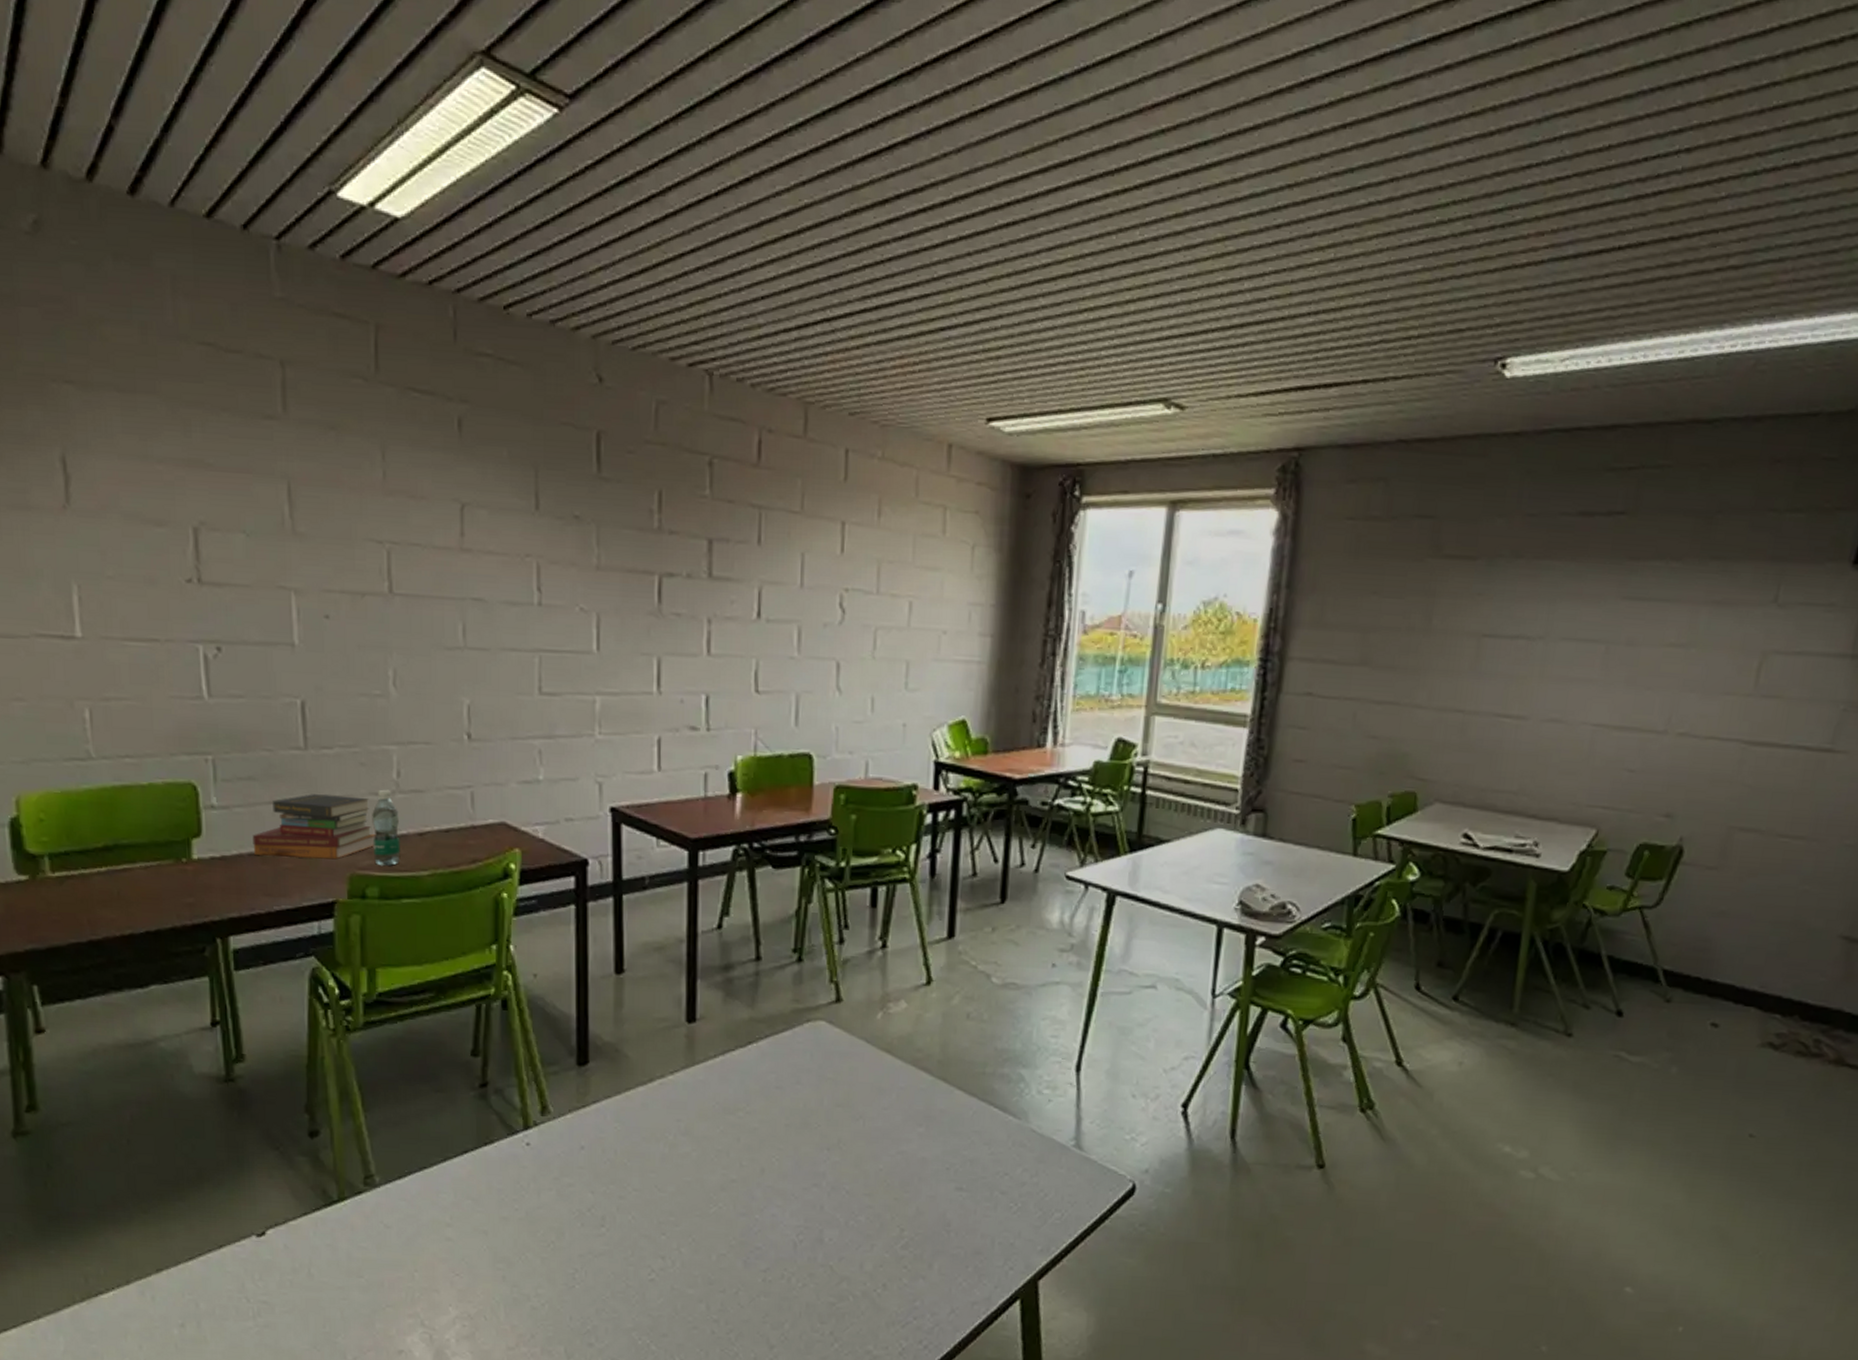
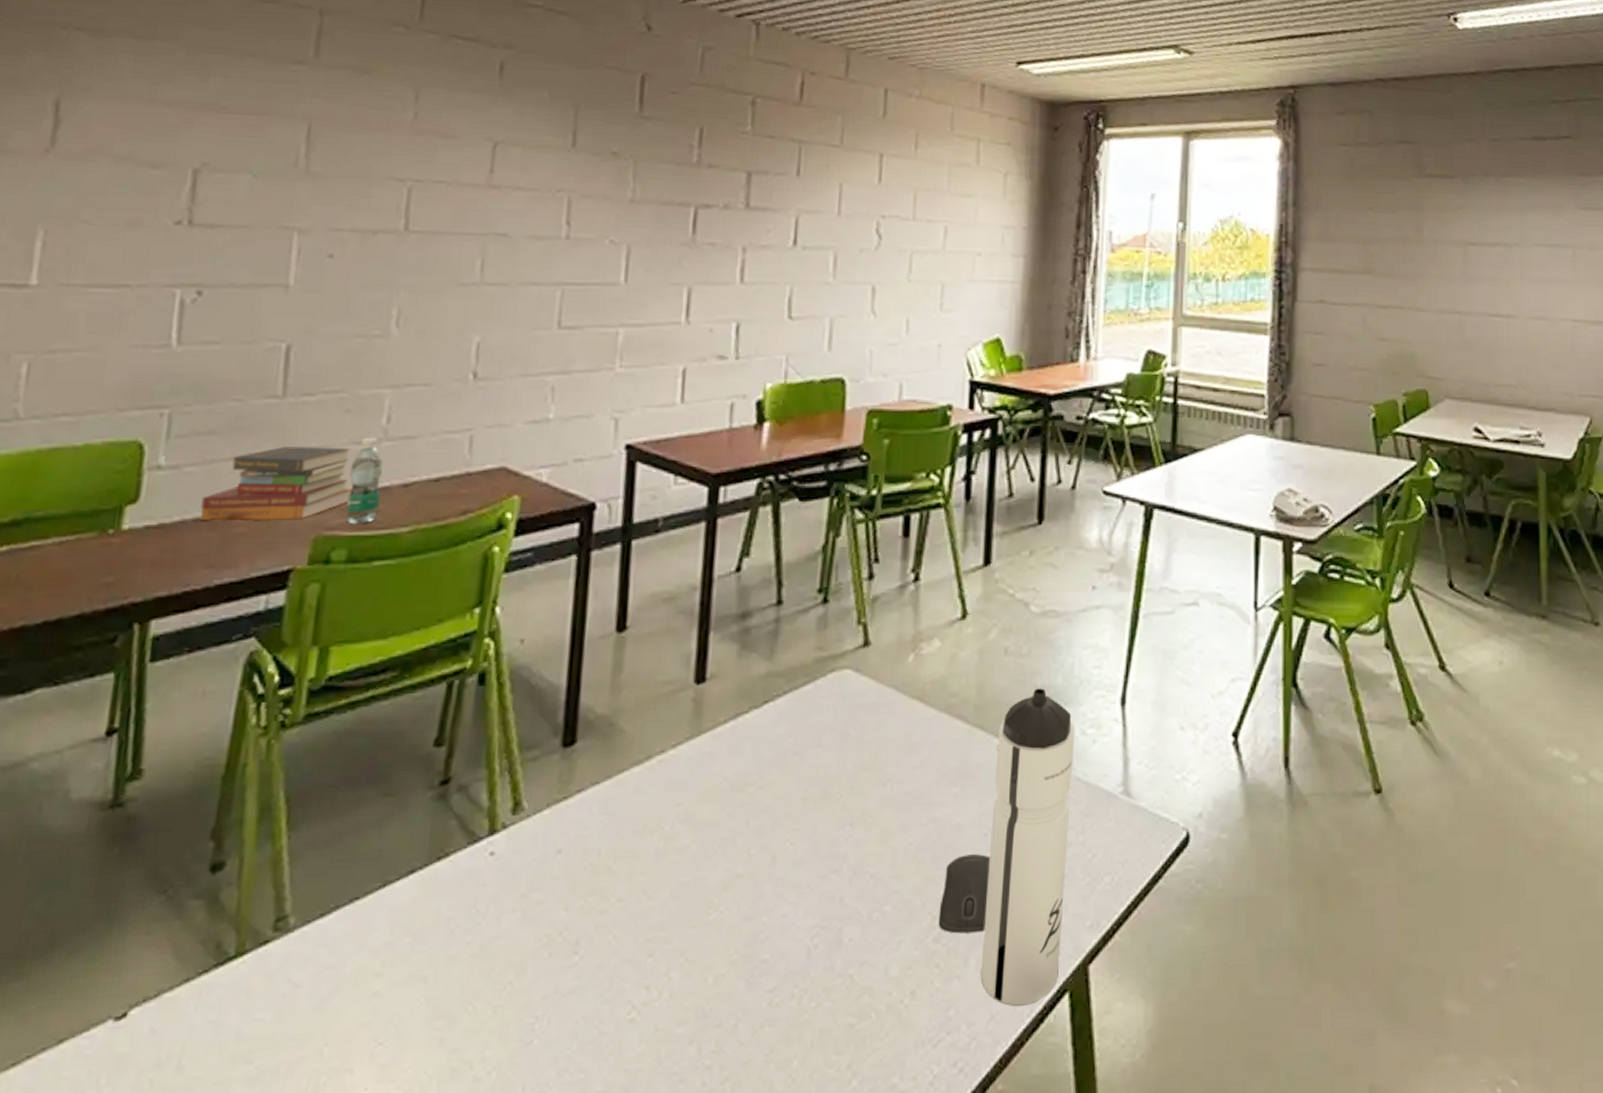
computer mouse: none [906,1183,953,1246] -> present [938,854,991,934]
water bottle: none [942,1050,1031,1305] -> present [980,688,1074,1006]

